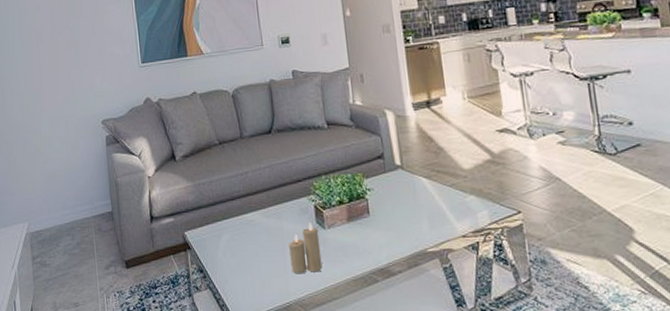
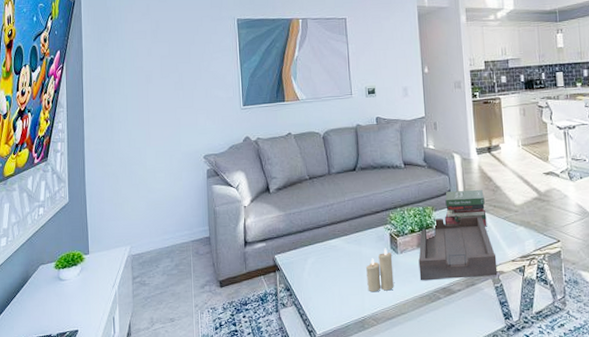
tray: none [349,182,446,261] -> present [418,215,498,281]
books: none [377,151,430,196] -> present [445,189,487,227]

